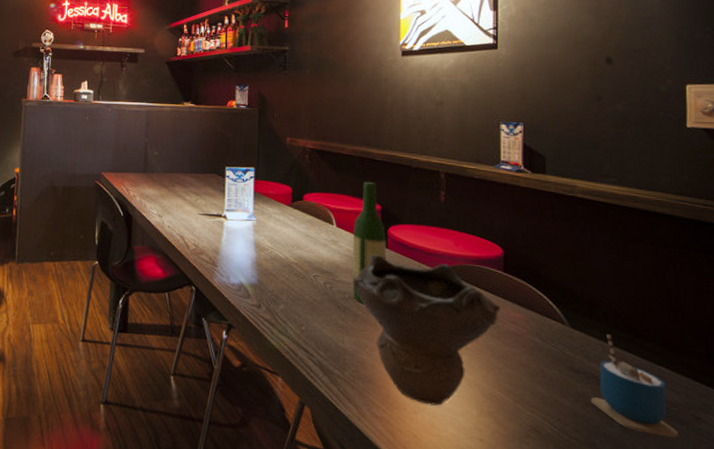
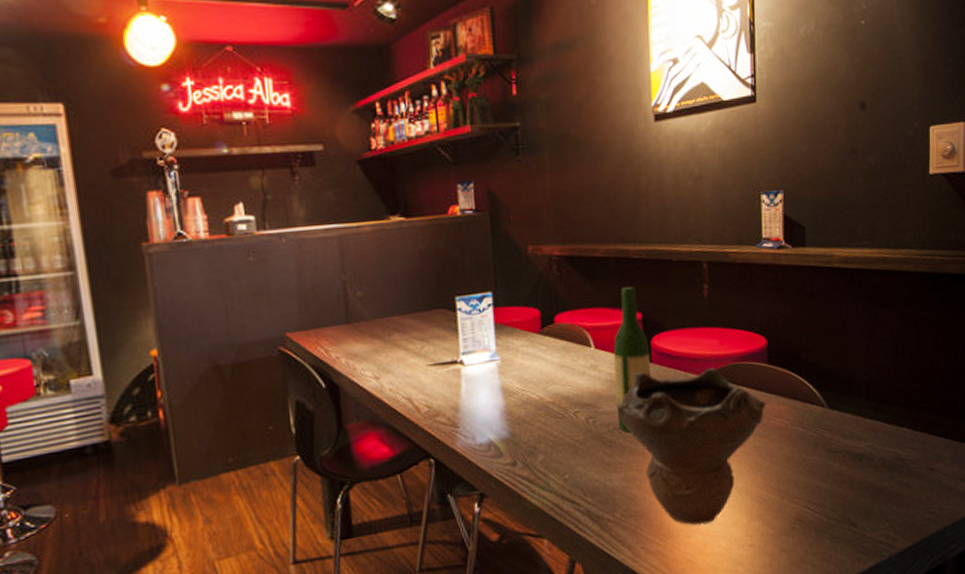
cup: present [590,334,678,437] -> none [846,407,916,496]

